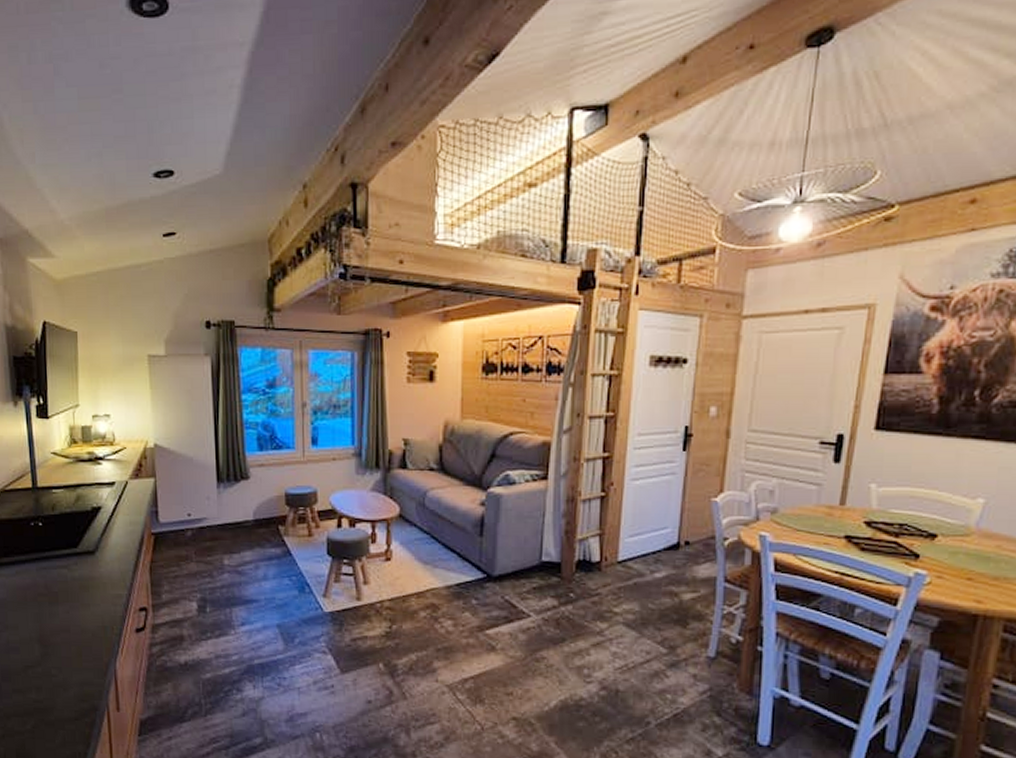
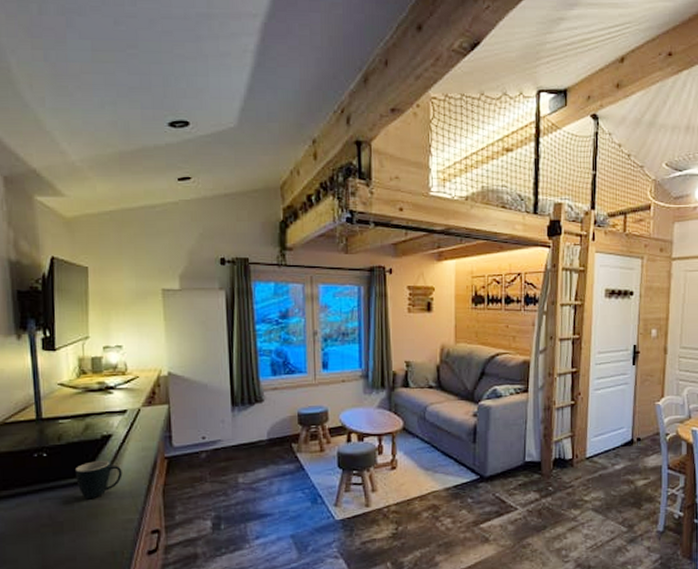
mug: none [67,533,112,572] -> present [74,461,123,500]

